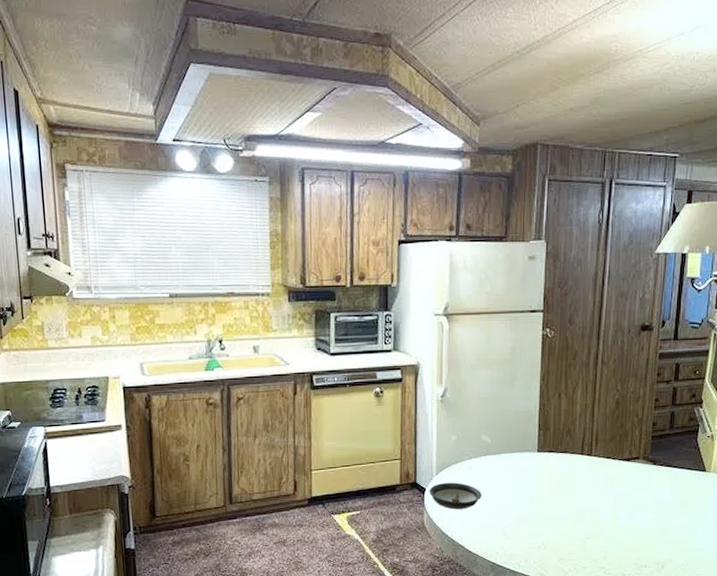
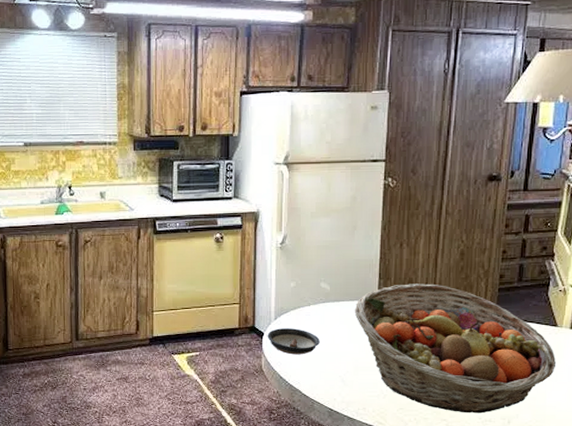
fruit basket: none [515,433,705,560] -> present [354,283,556,414]

